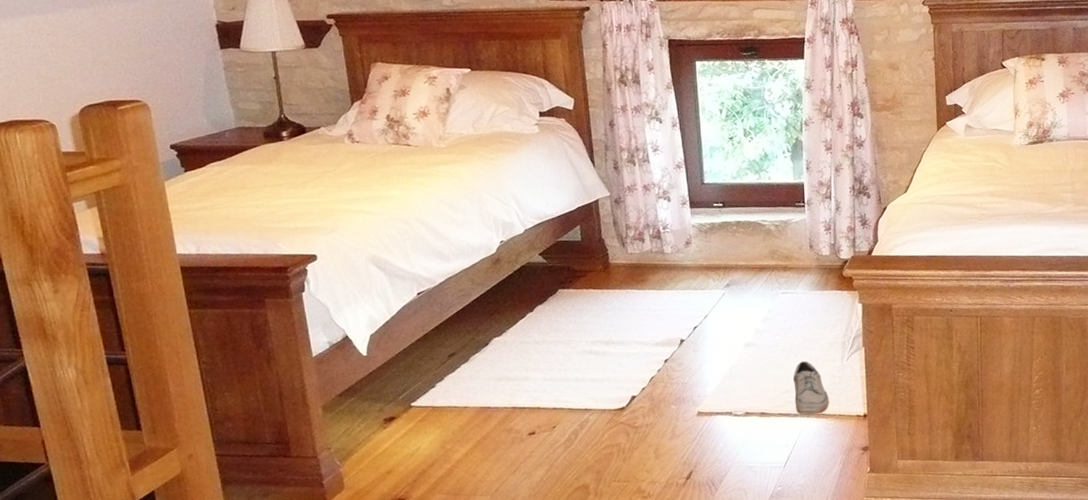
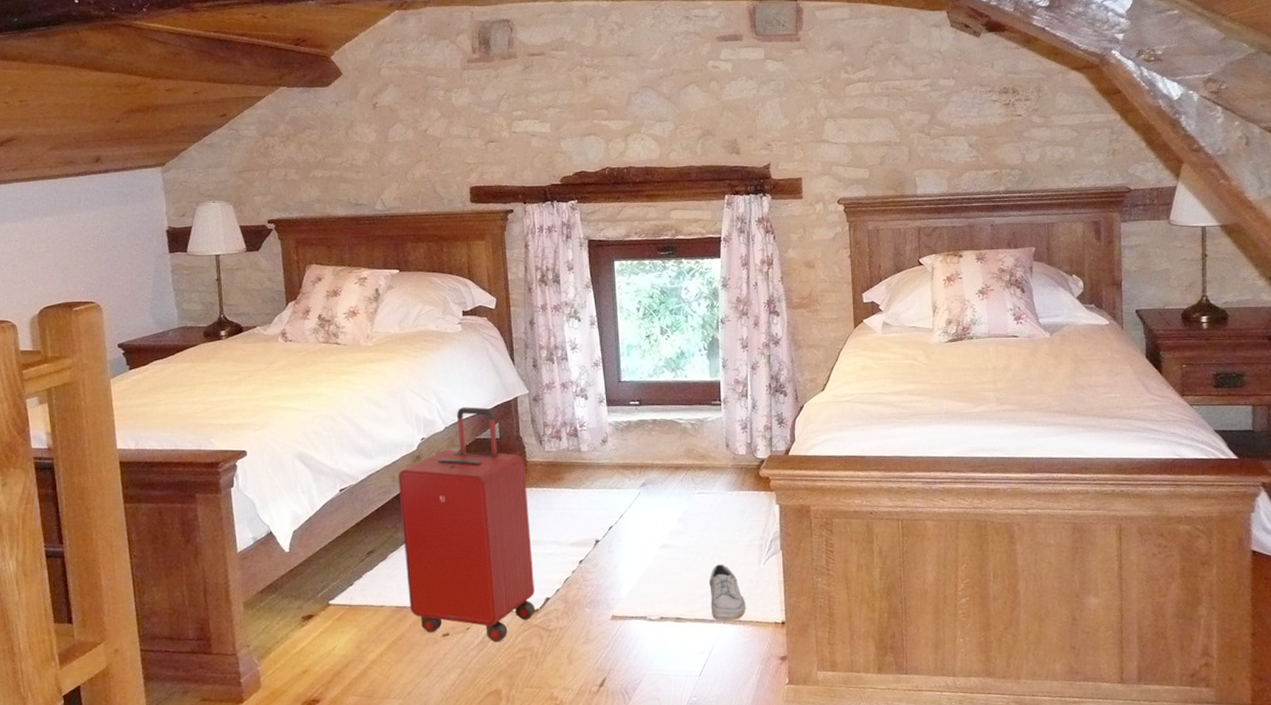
suitcase: none [477,209,621,439] -> present [398,407,535,642]

